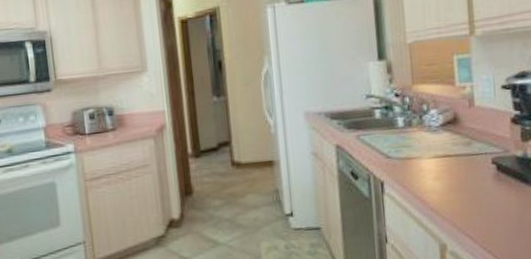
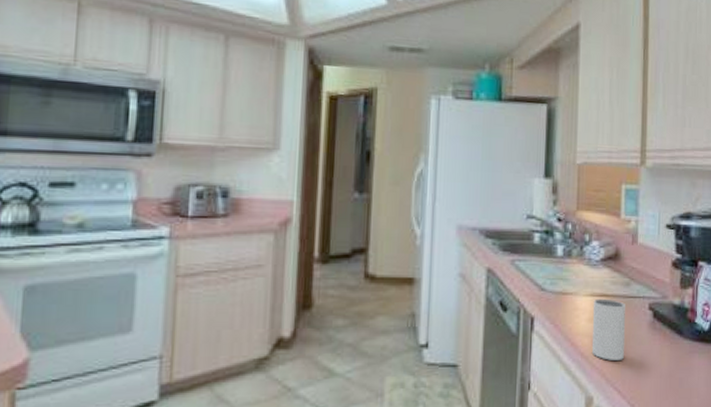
mug: none [437,158,473,212] -> present [591,298,625,360]

